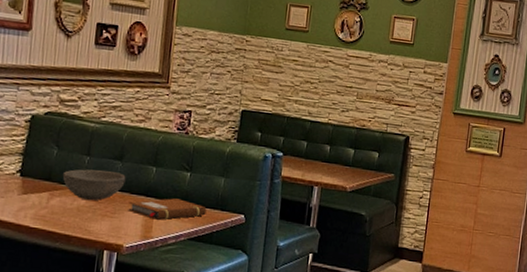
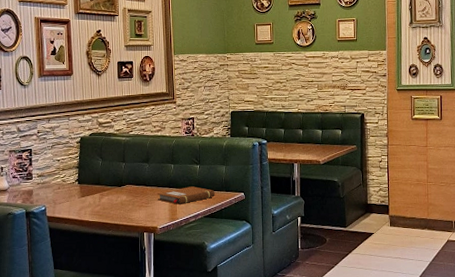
bowl: present [62,169,126,201] -> none [107,171,153,195]

